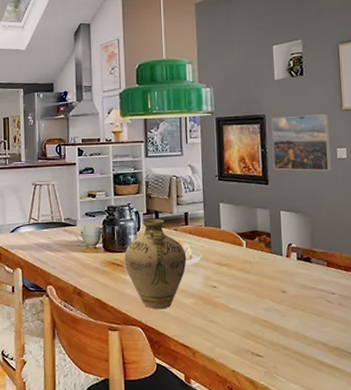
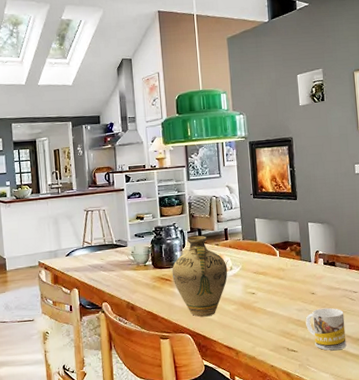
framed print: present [271,114,331,171] -> none [297,135,351,186]
mug: none [274,309,322,359] -> present [305,307,347,351]

